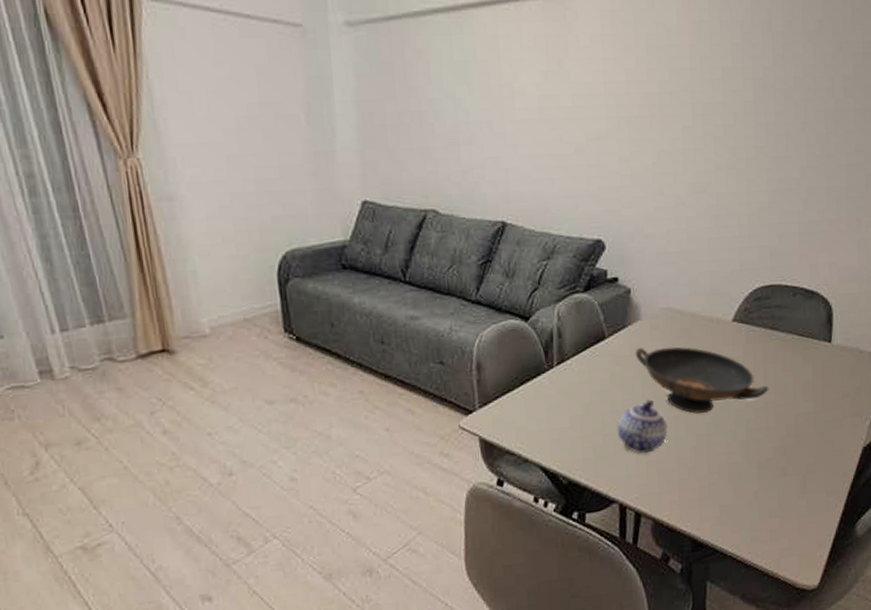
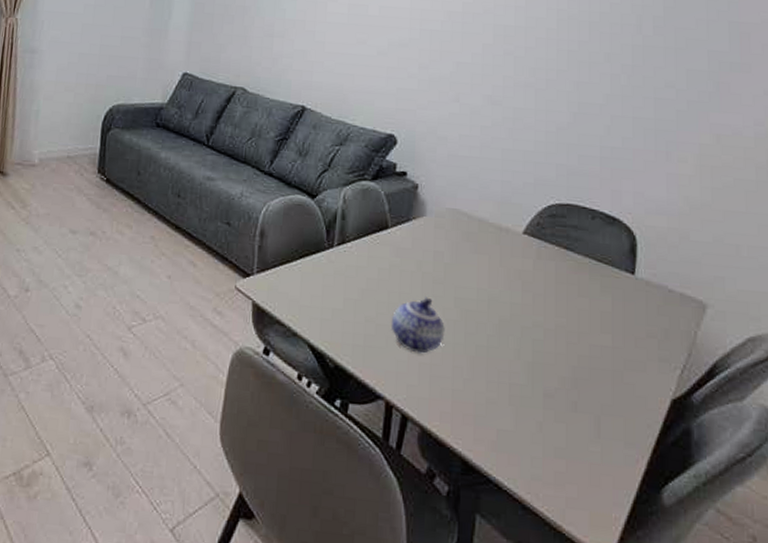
decorative bowl: present [635,346,769,414] -> none [417,242,561,324]

